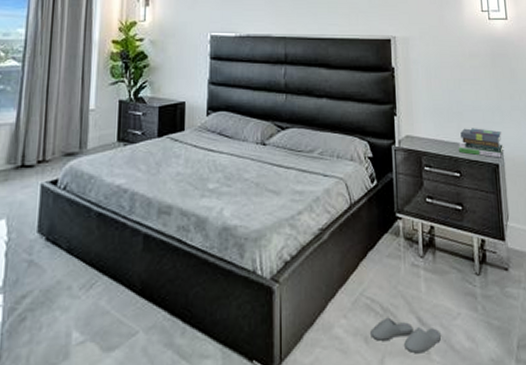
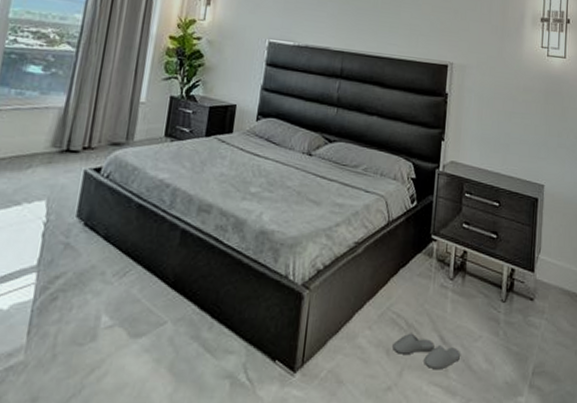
books: present [459,128,503,158] -> none [501,160,545,193]

